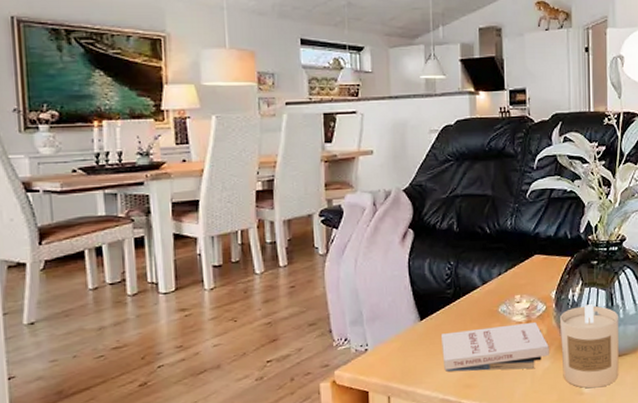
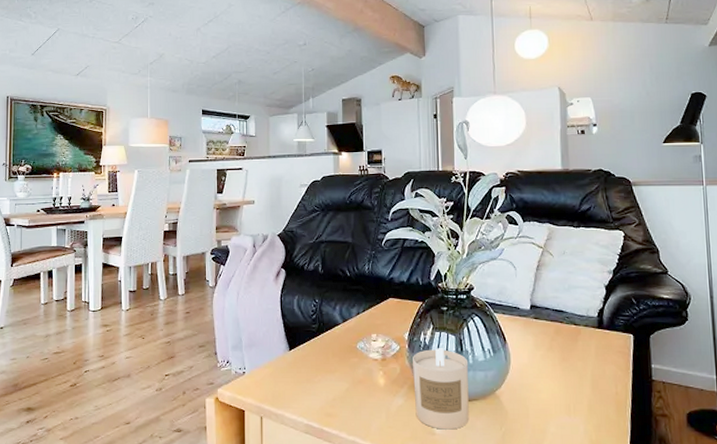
books: present [440,321,549,372] -> none [306,360,403,404]

